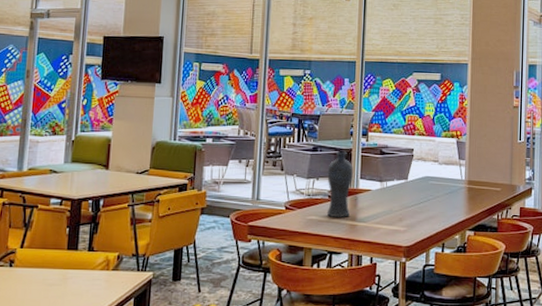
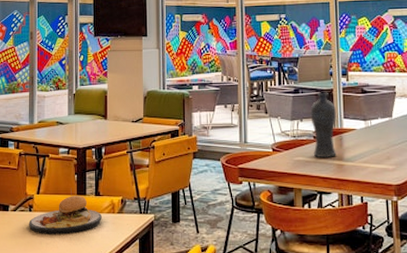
plate: none [7,242,94,293] -> present [28,188,102,235]

